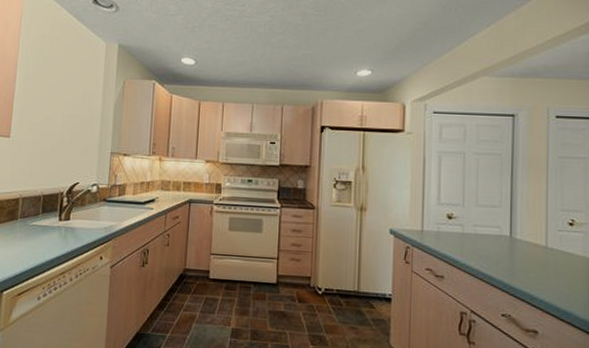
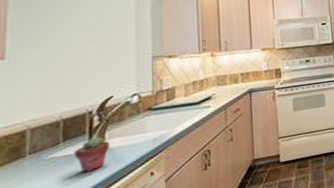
potted succulent: none [48,215,74,244] -> present [74,137,111,172]

